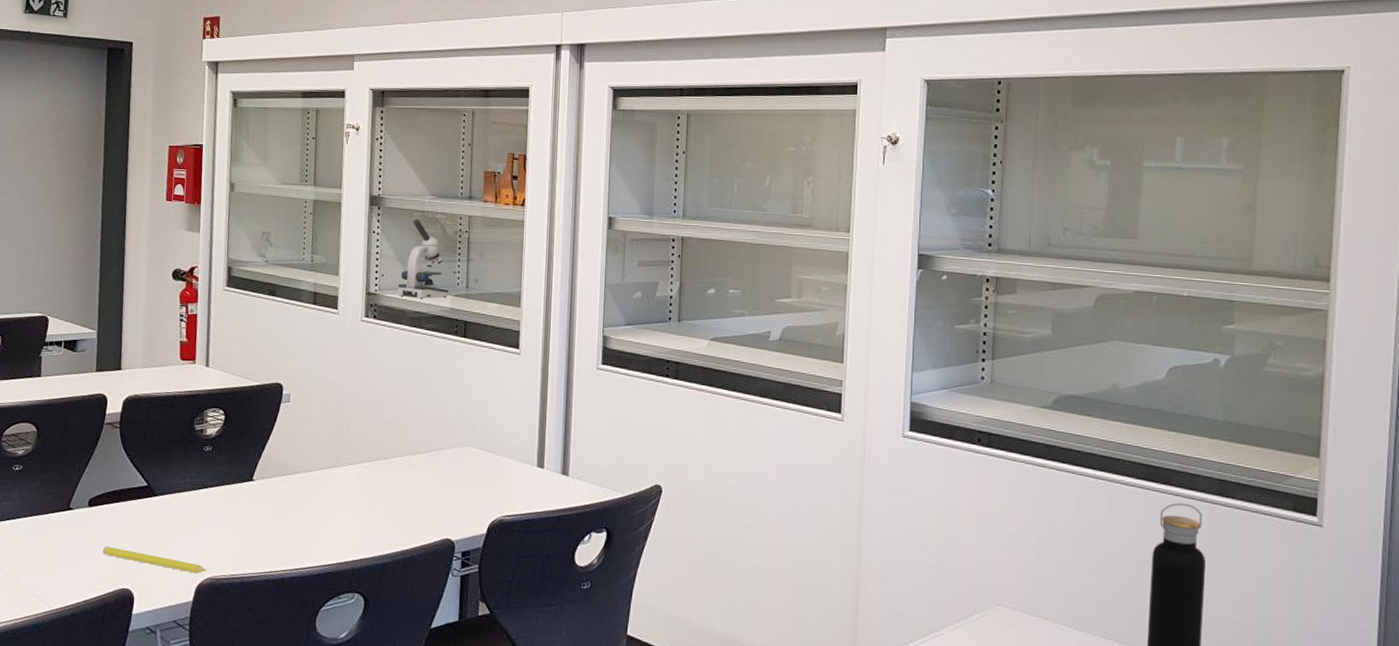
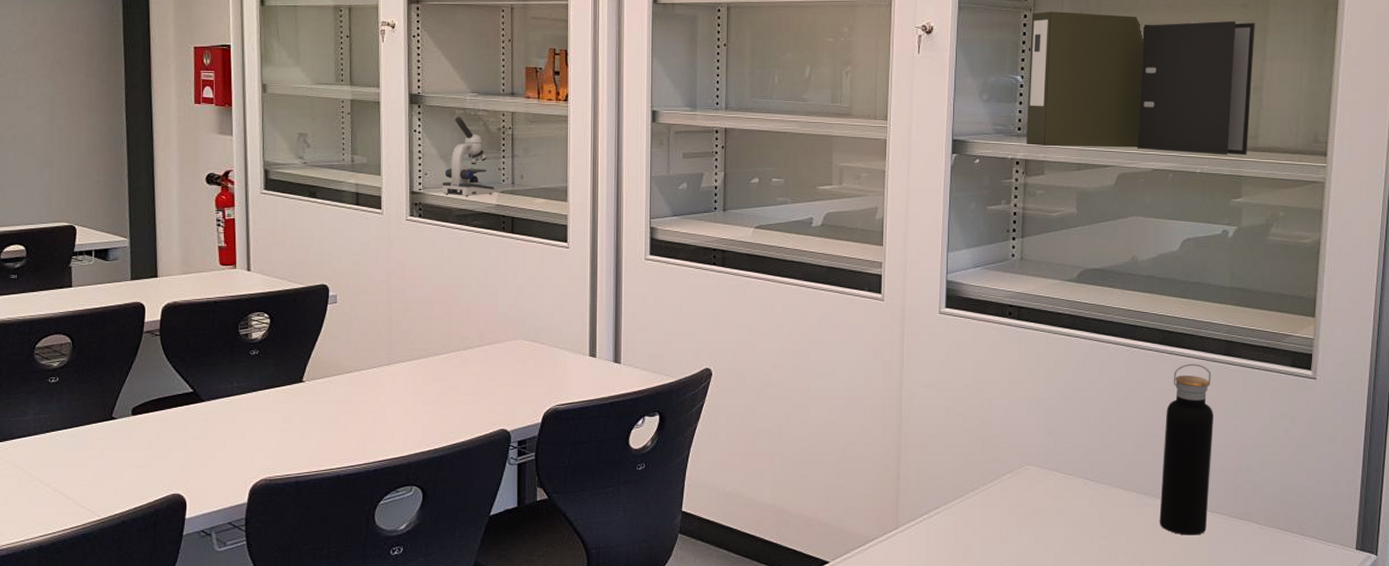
pencil: present [102,546,207,574] -> none [150,453,261,476]
binder: none [997,123,1132,268] -> present [1026,11,1151,148]
binder: none [1117,135,1247,279] -> present [1136,20,1255,155]

